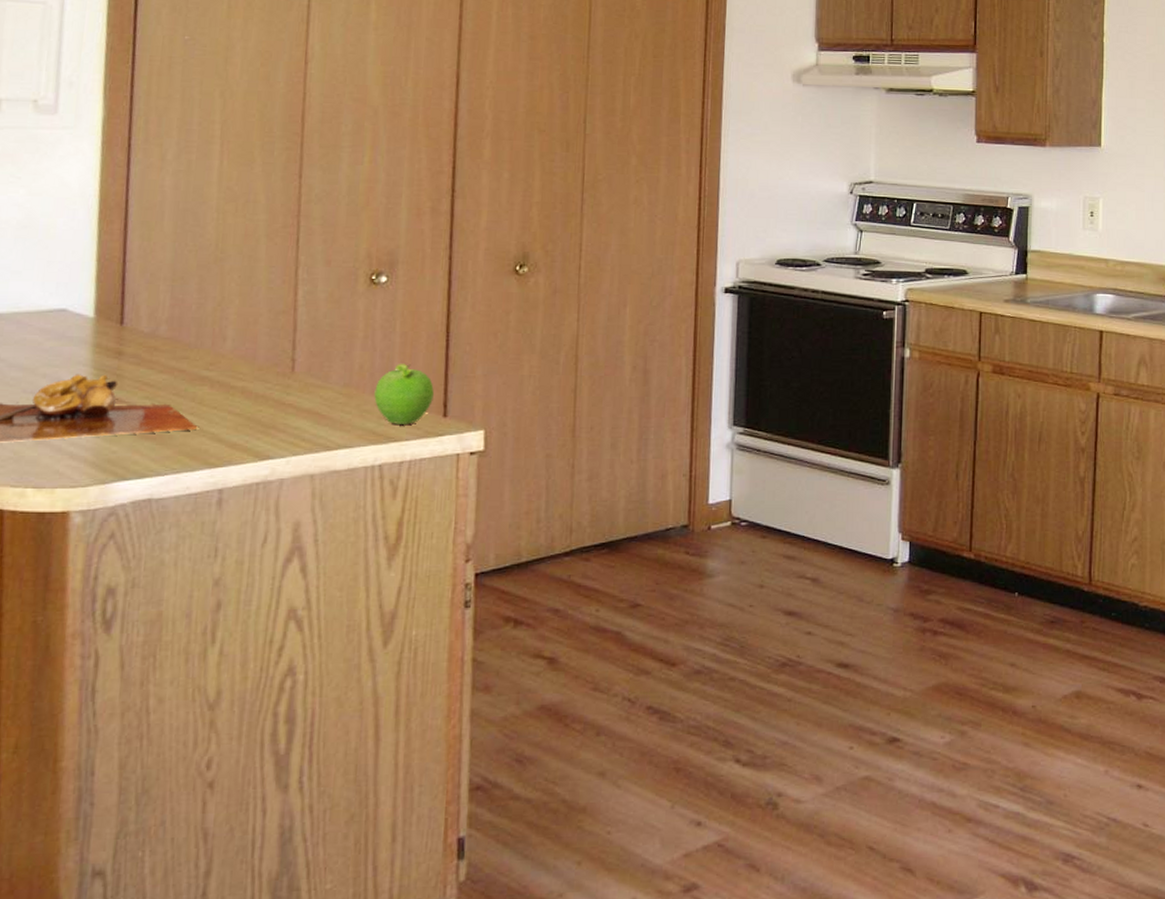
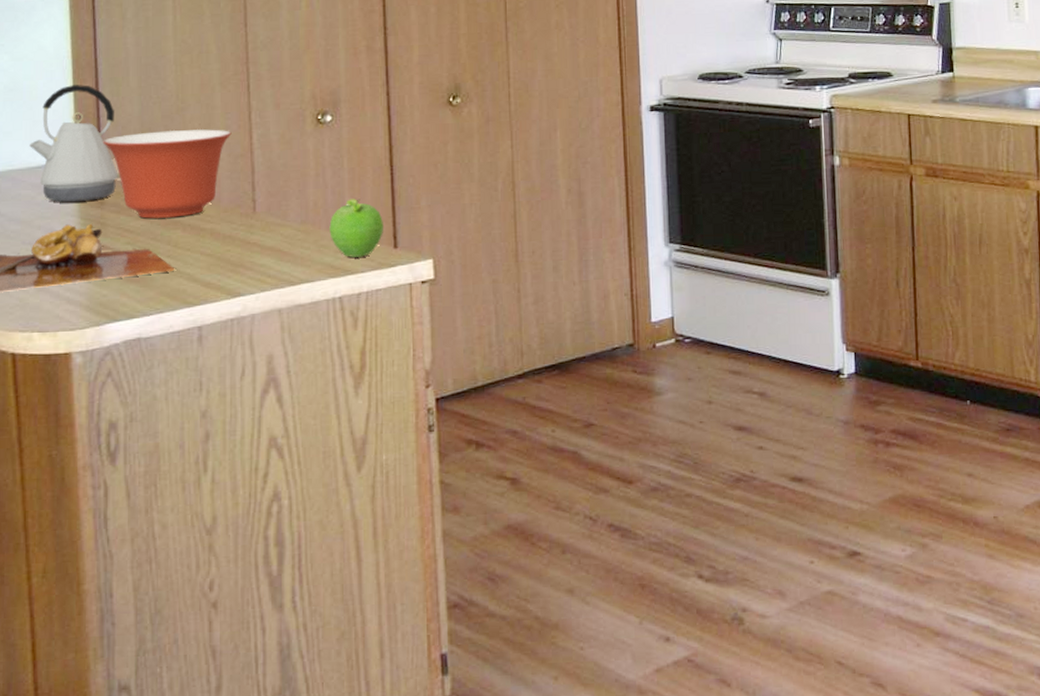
kettle: none [41,225,145,351] -> present [29,84,121,203]
mixing bowl: none [127,281,275,373] -> present [103,129,232,219]

